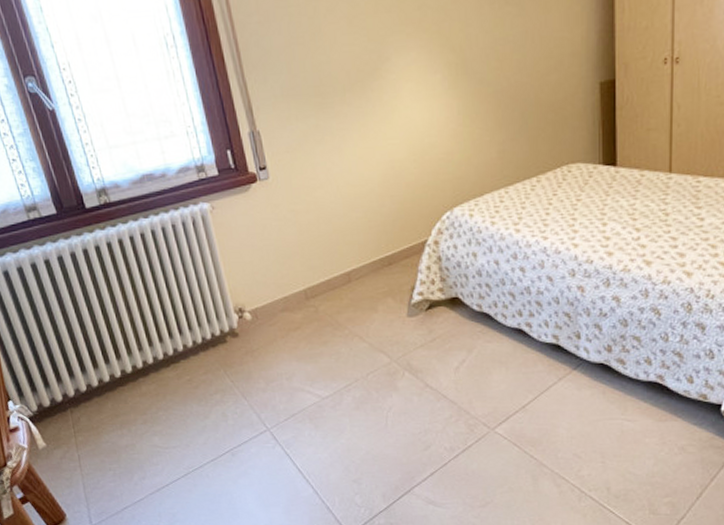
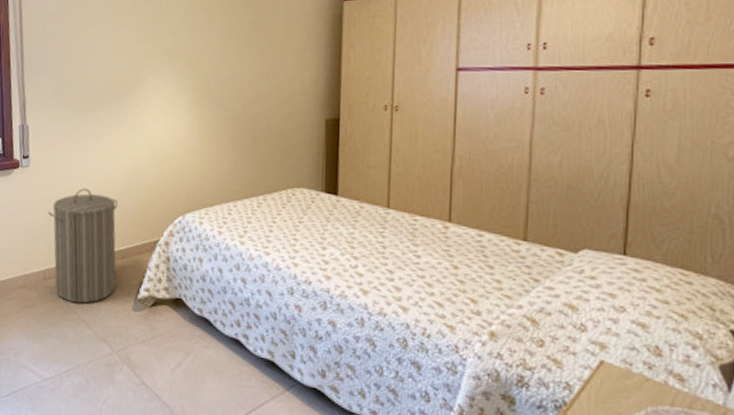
laundry hamper: none [299,195,386,318] -> present [48,188,119,304]

